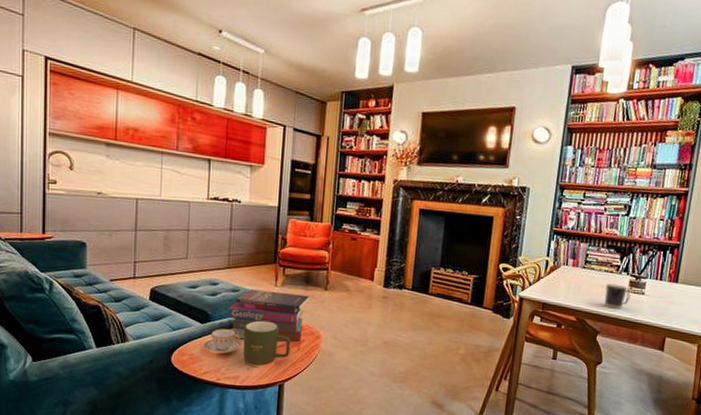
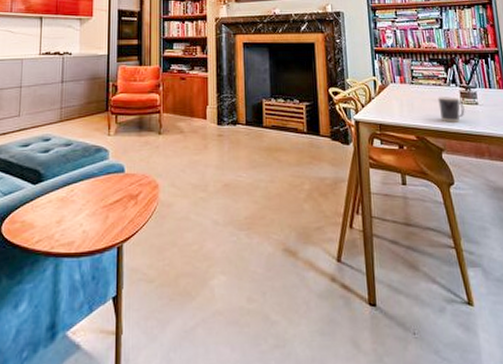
teacup: present [202,329,242,355] -> none [35,188,76,218]
books: present [227,289,311,342] -> none [60,141,145,198]
mug: present [243,320,291,367] -> none [77,174,128,228]

